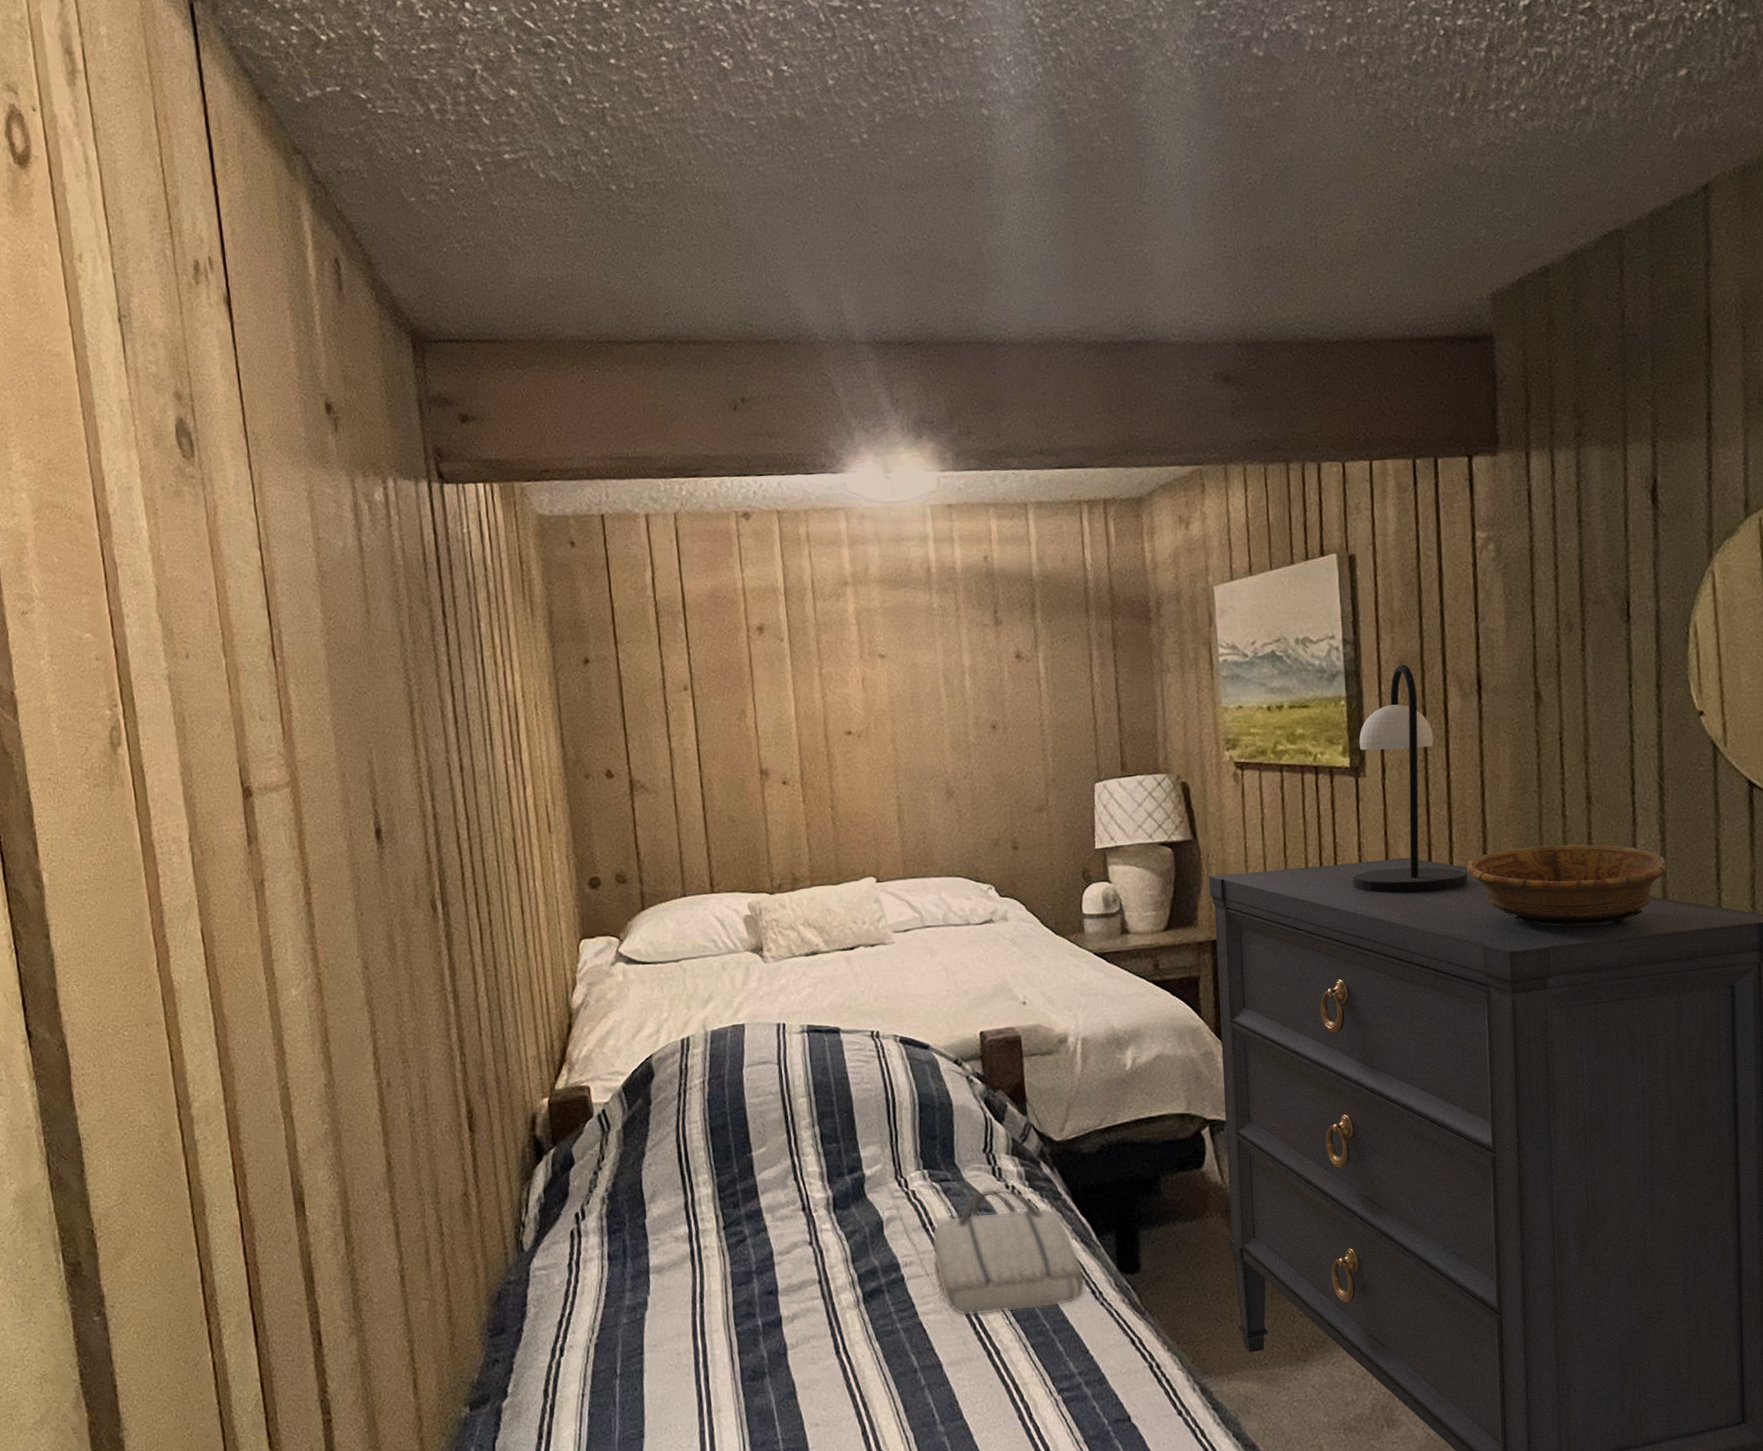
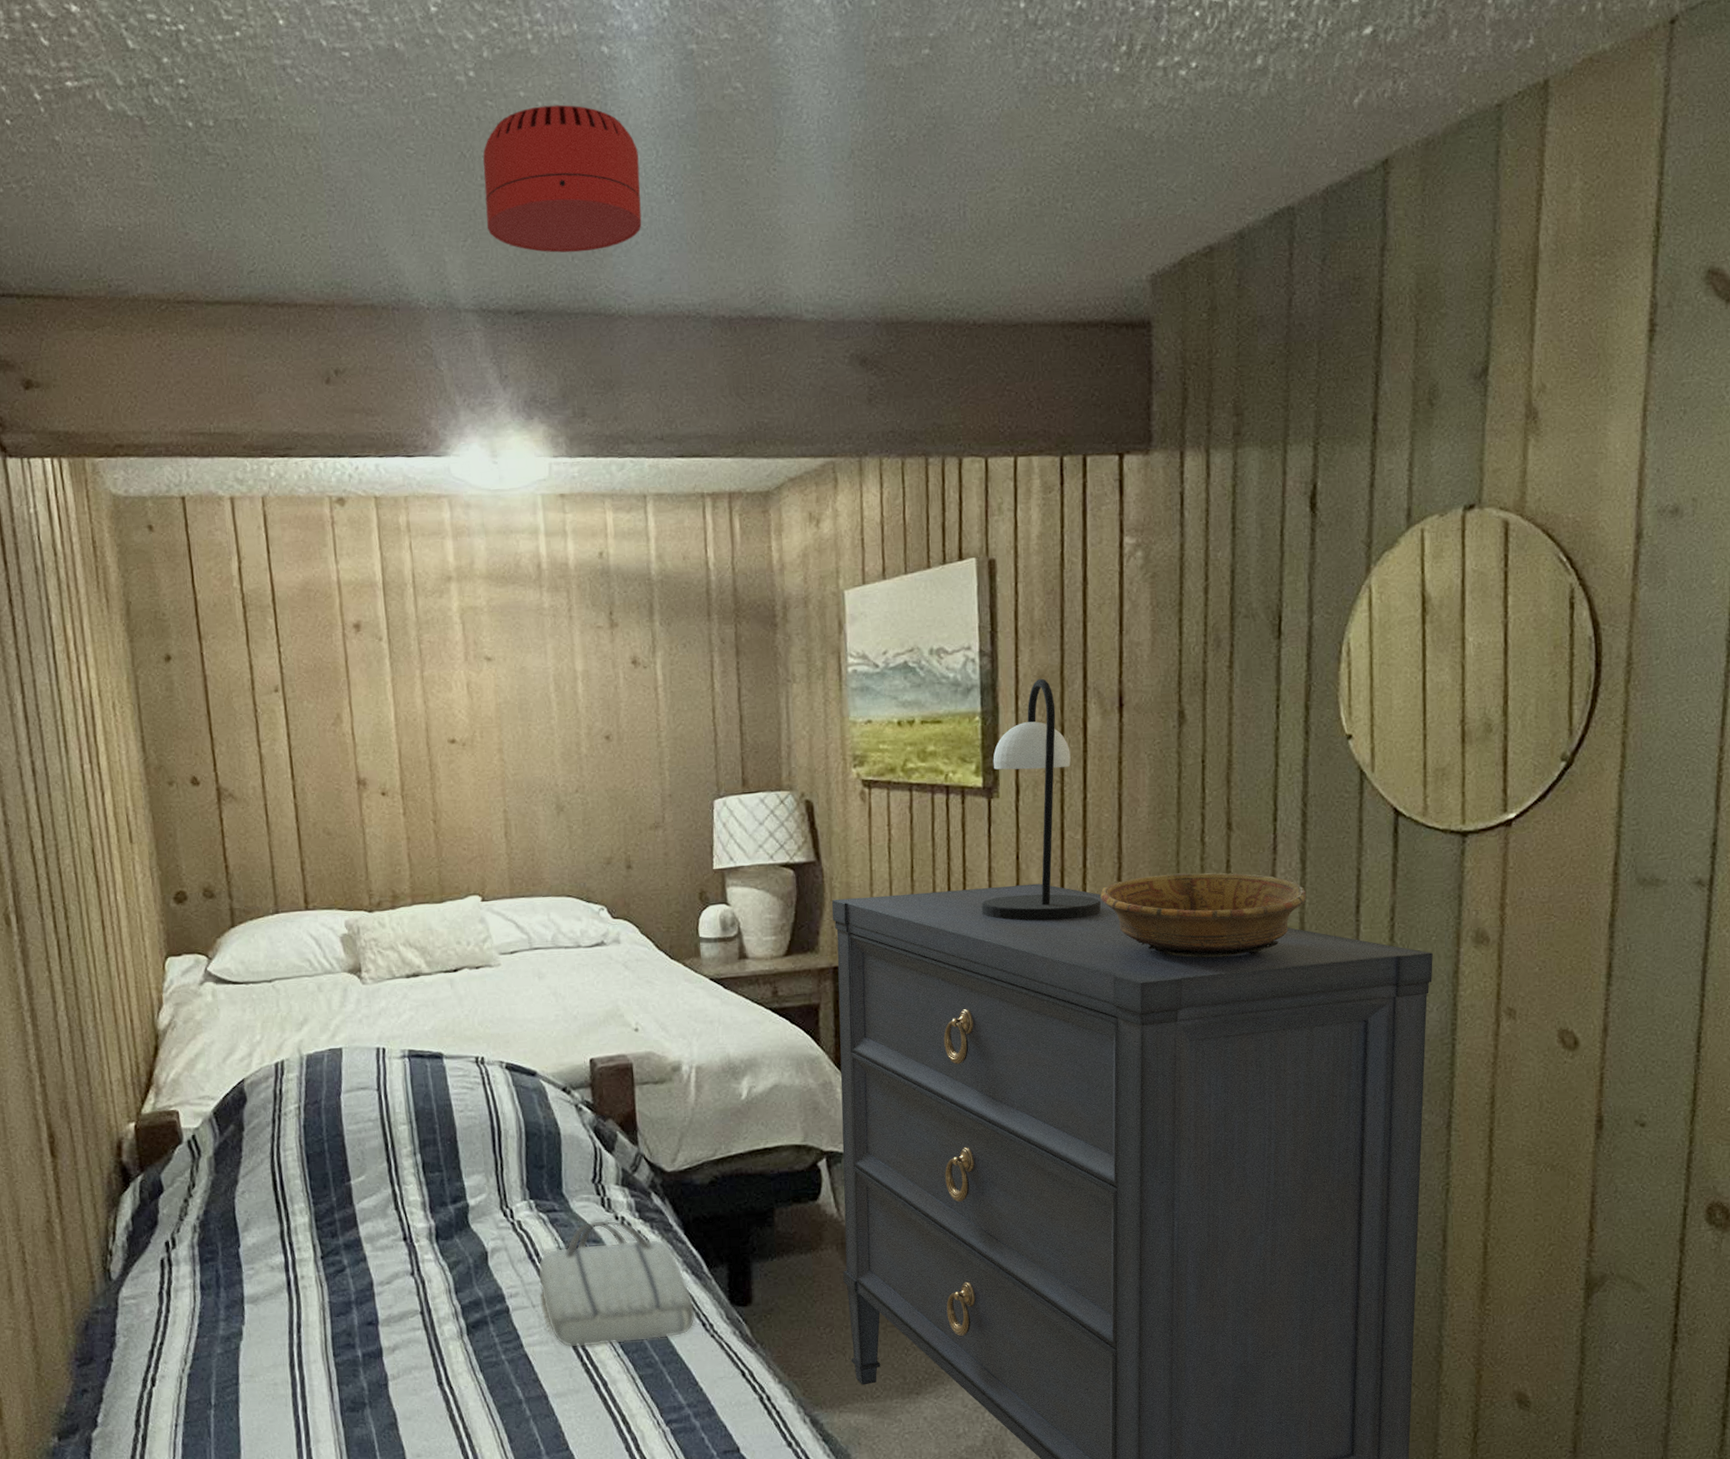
smoke detector: none [875,160,1020,290] -> present [483,104,642,253]

